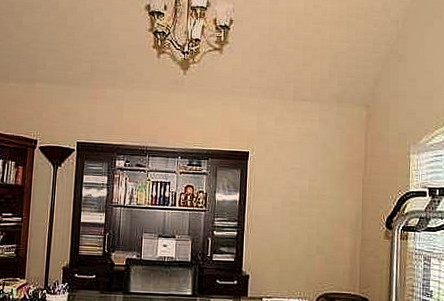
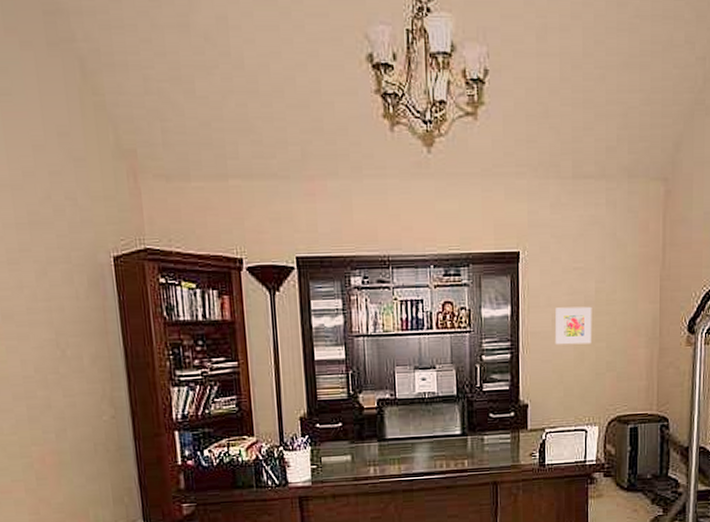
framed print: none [274,198,306,230] -> present [554,306,592,345]

